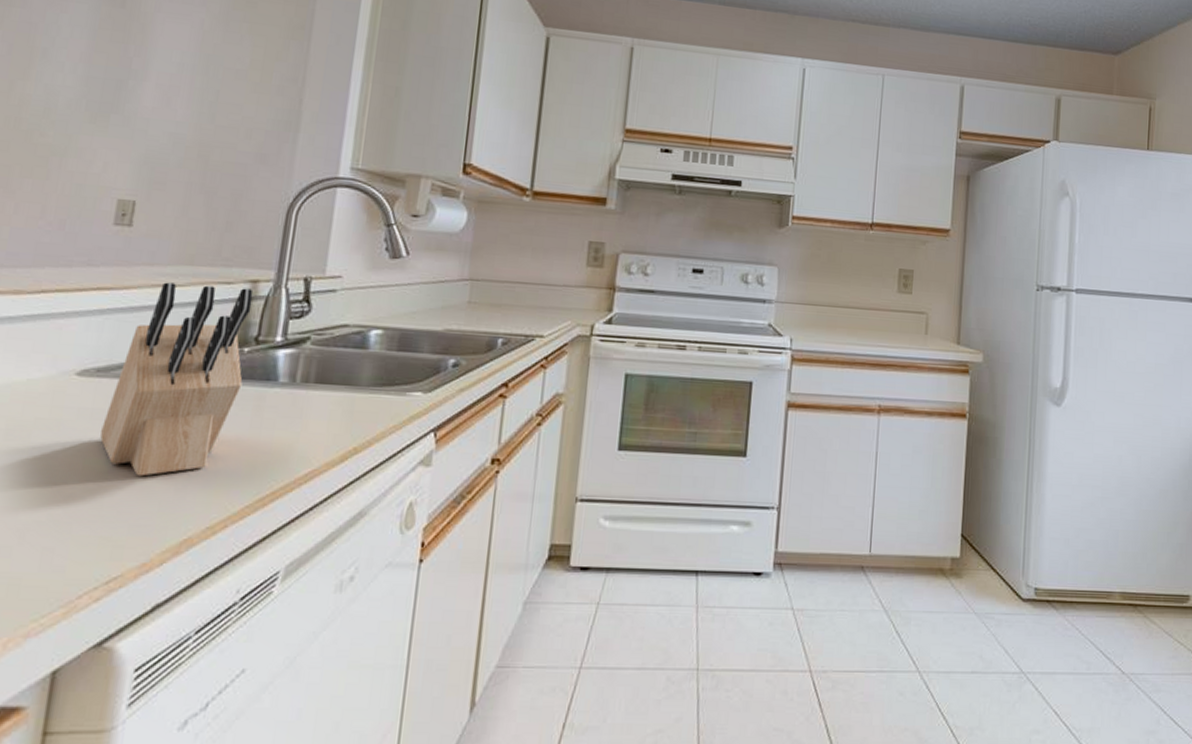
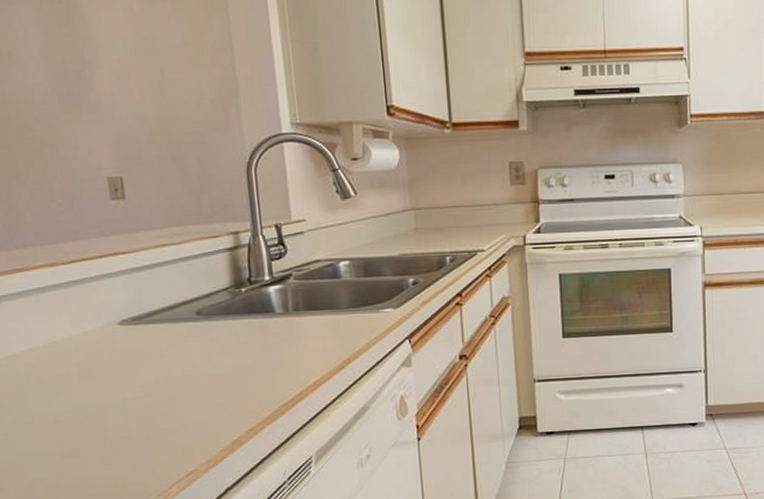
knife block: present [100,282,254,477] -> none [149,239,248,397]

